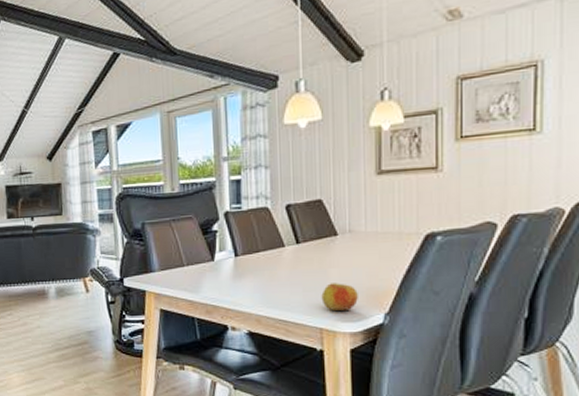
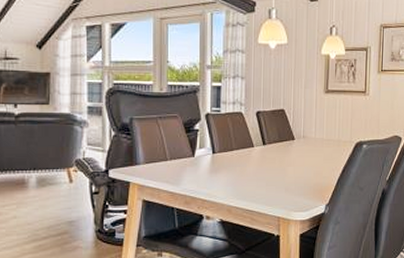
apple: present [321,283,358,310] -> none [280,179,307,202]

